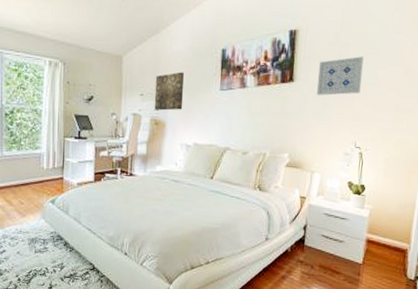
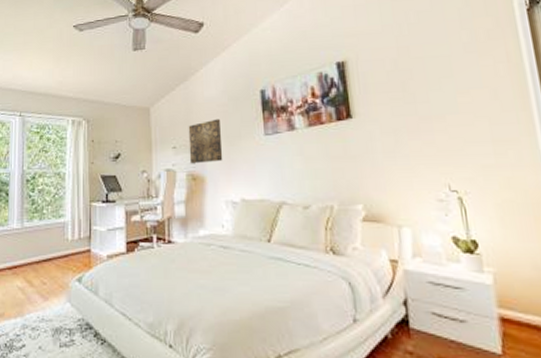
wall art: present [316,56,364,96] -> none [379,82,440,131]

